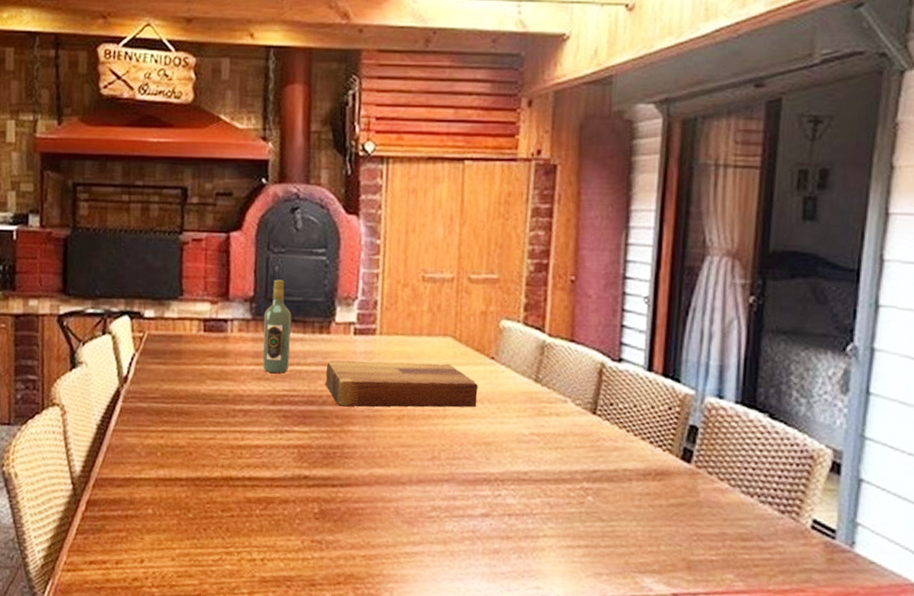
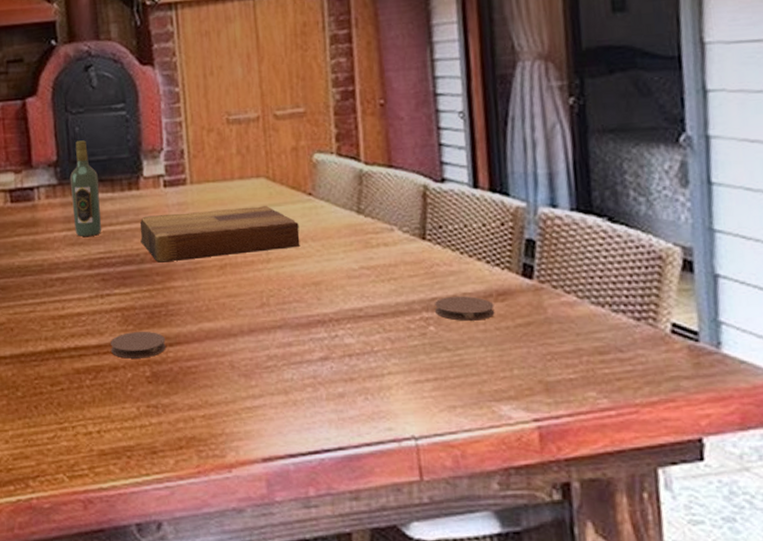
coaster: none [284,469,337,495] -> present [110,332,166,359]
coaster: none [596,470,651,496] -> present [435,295,495,321]

